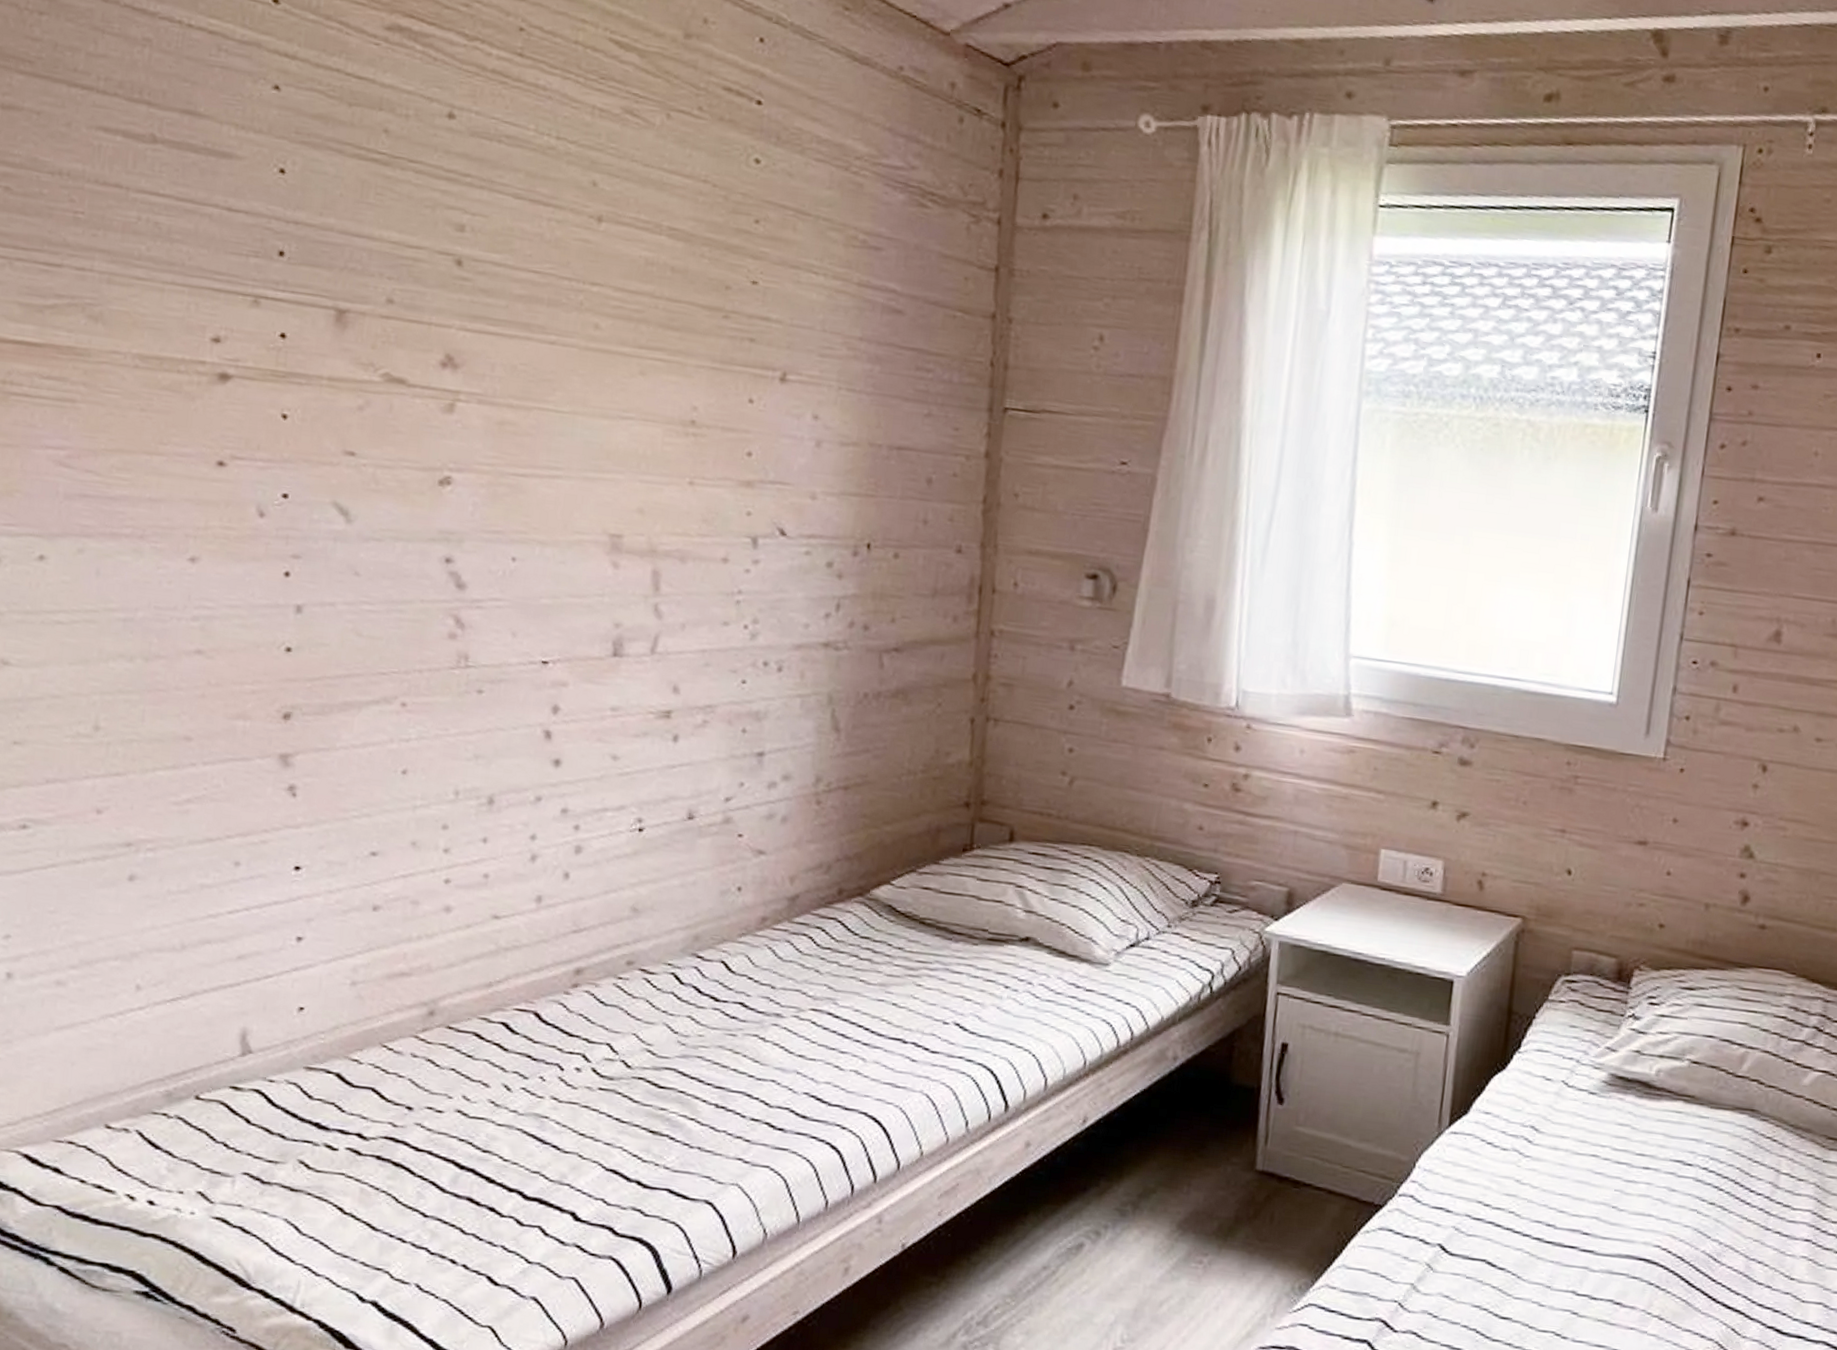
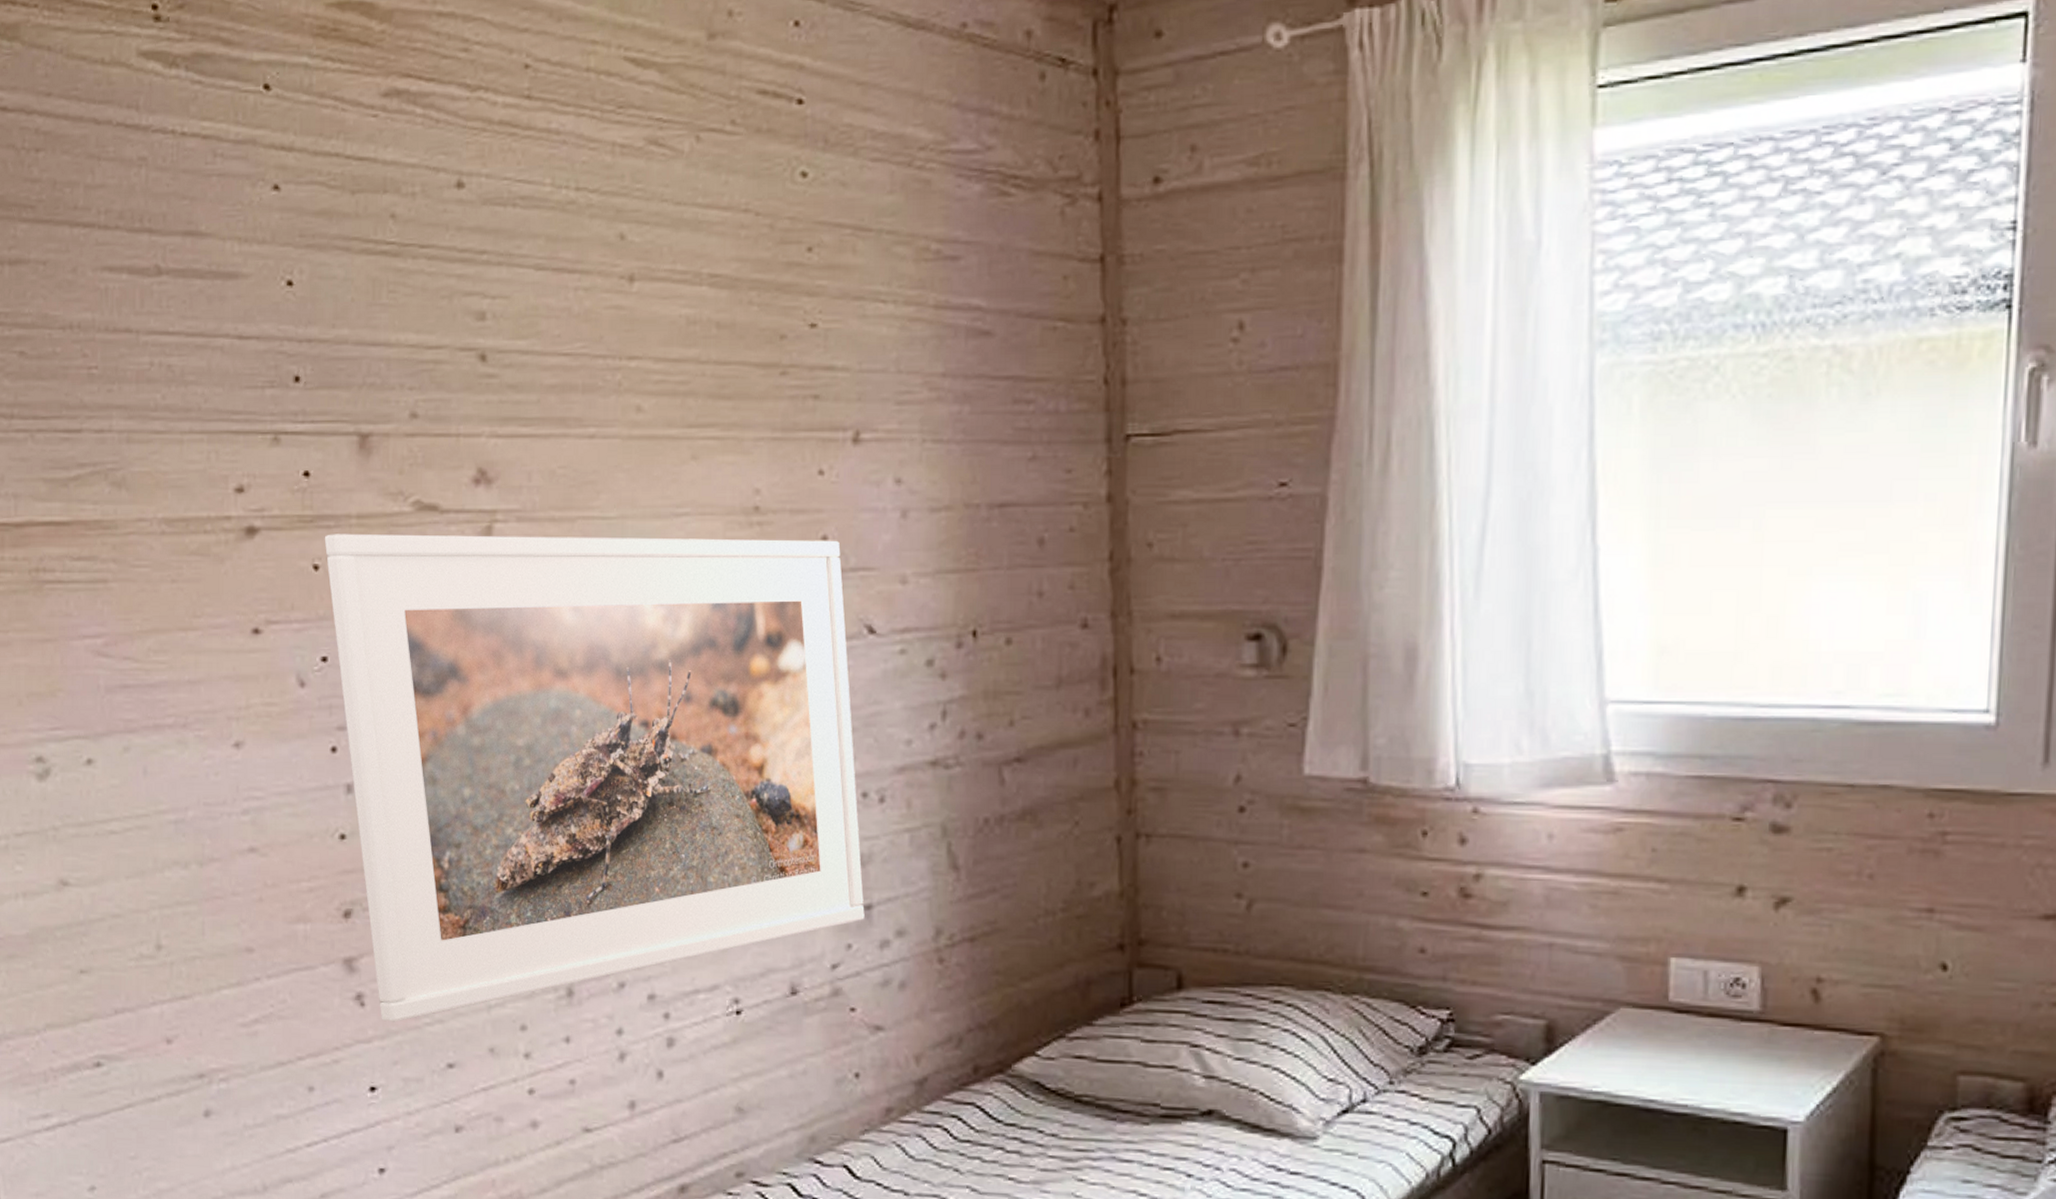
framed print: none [294,390,762,813] -> present [324,533,865,1022]

